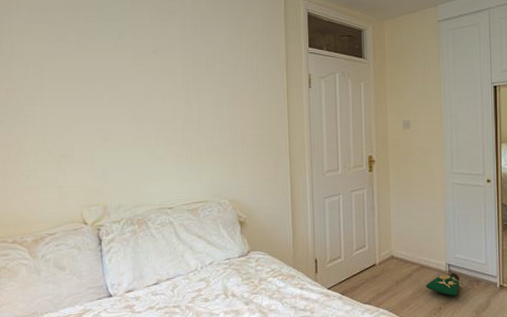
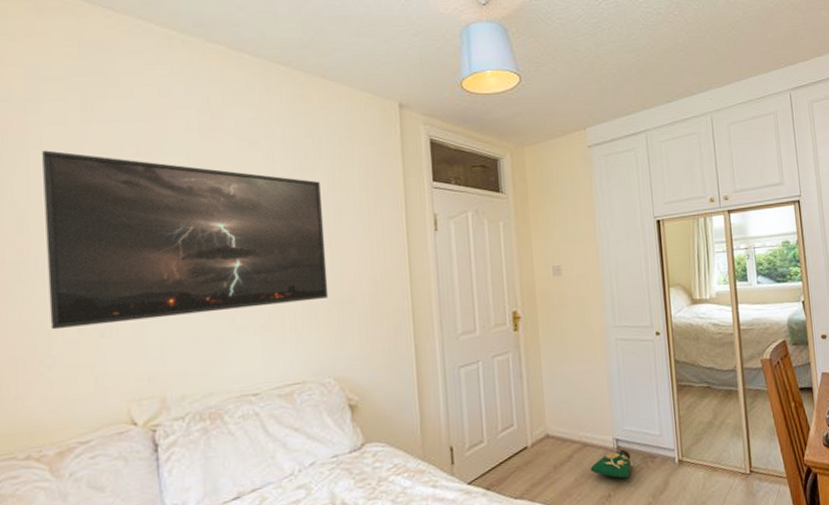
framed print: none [21,16,226,151] -> present [42,150,329,330]

